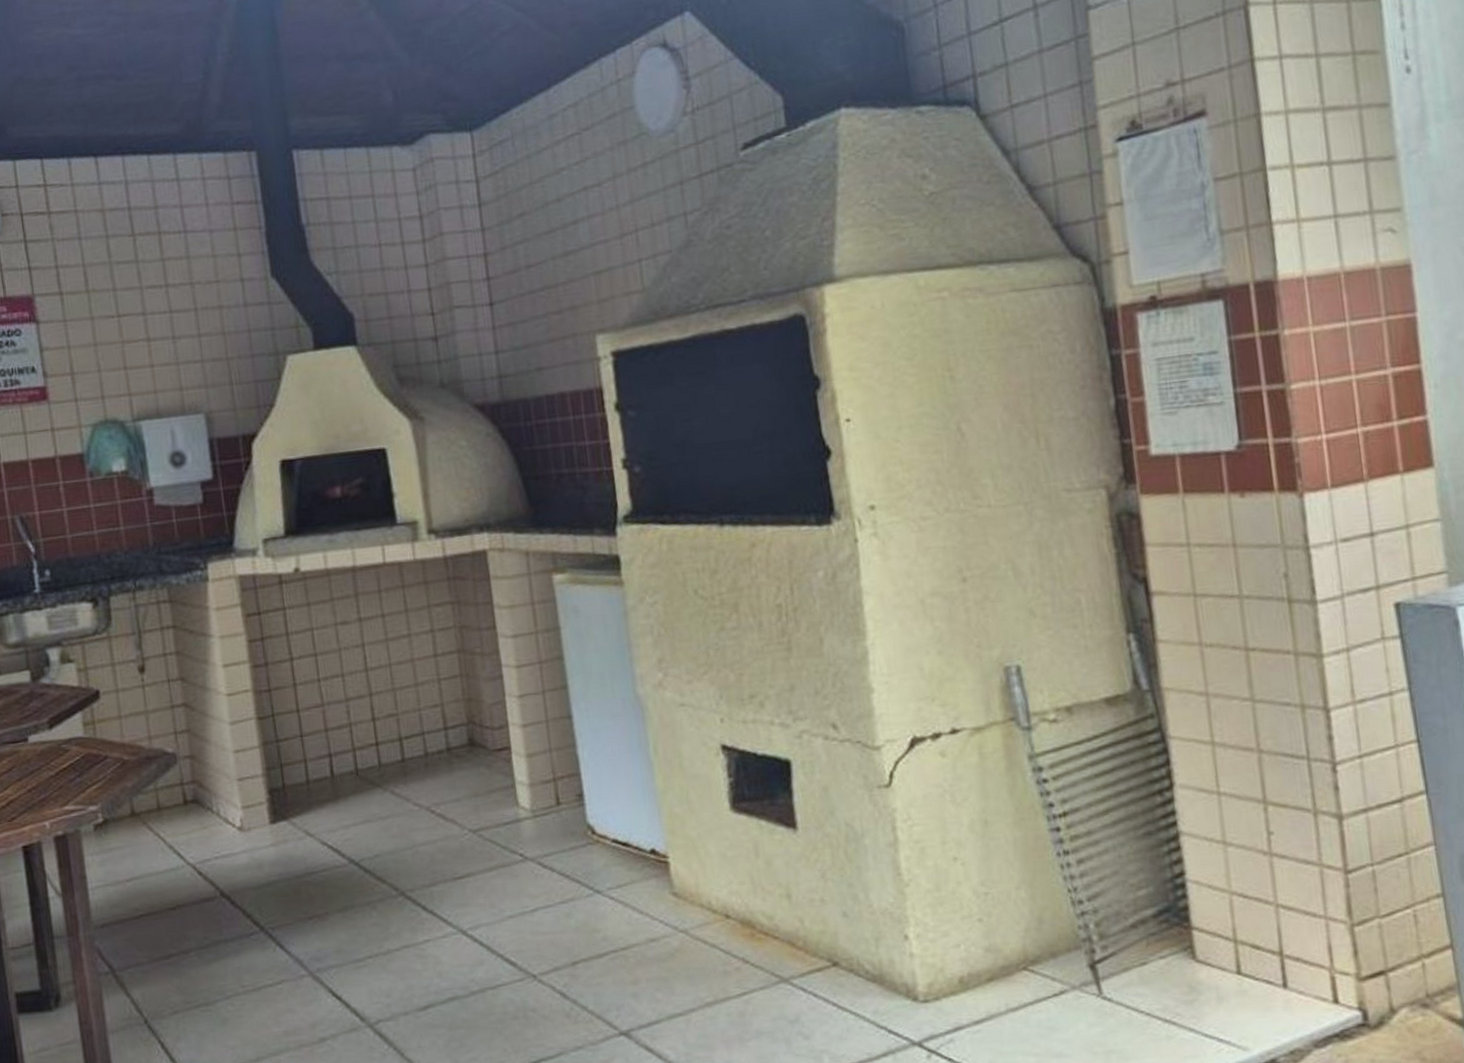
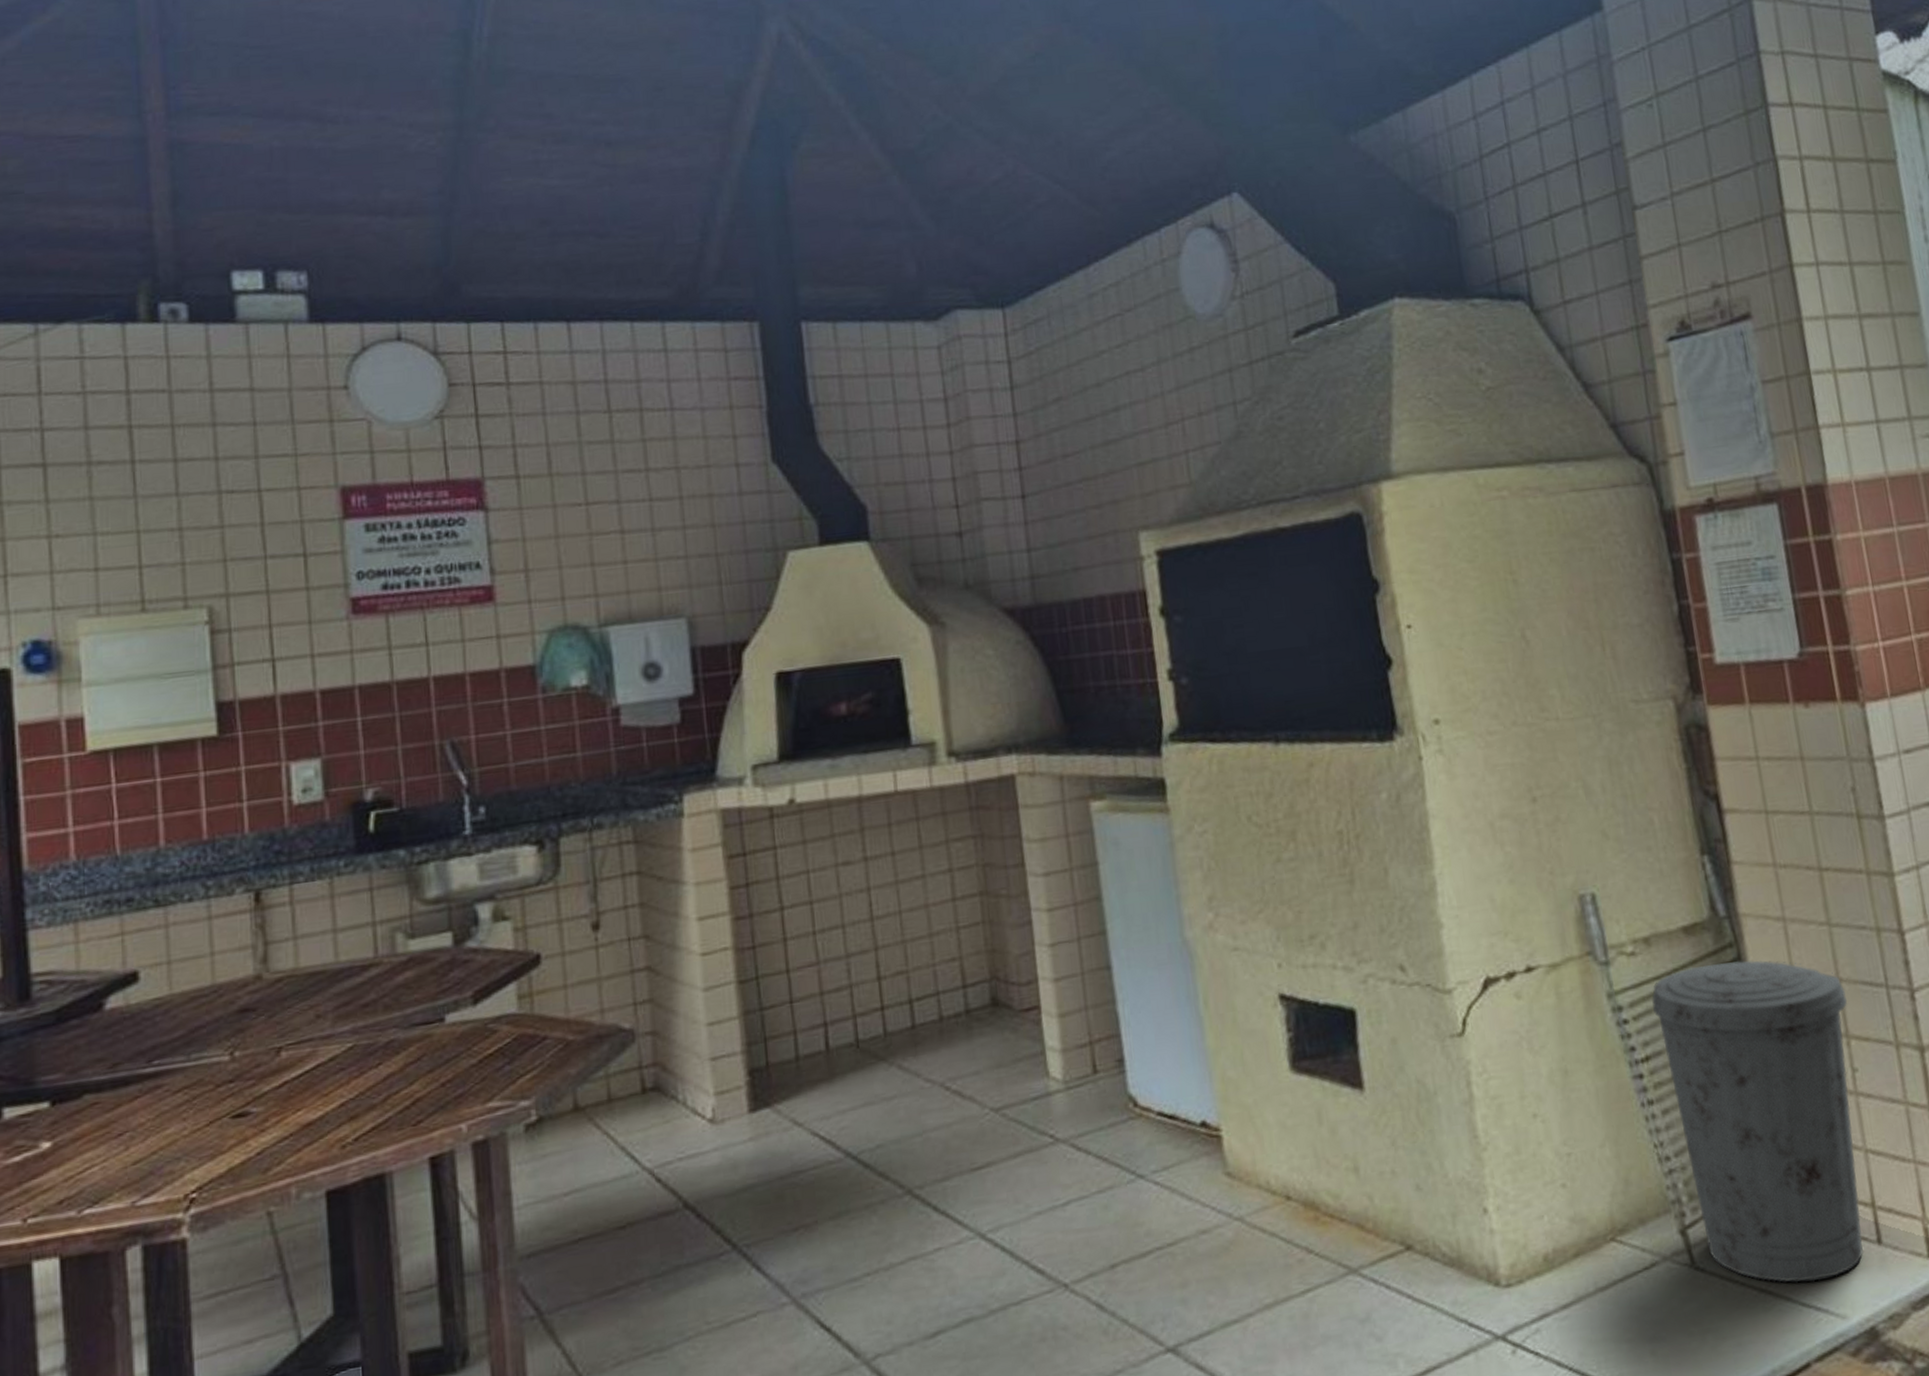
trash can: none [1071,730,1269,1017] -> present [1651,960,1863,1283]

